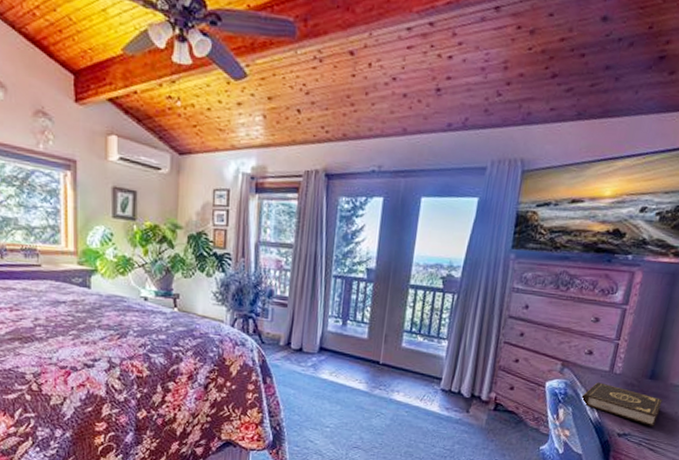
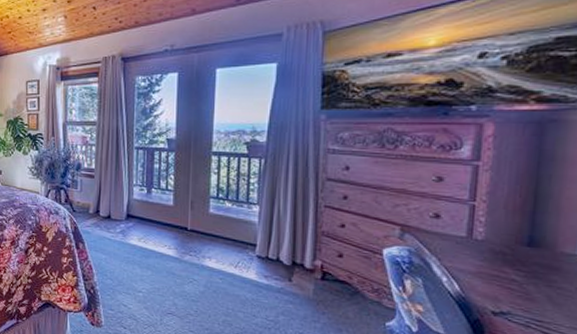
book: present [580,382,663,426] -> none [432,250,553,305]

